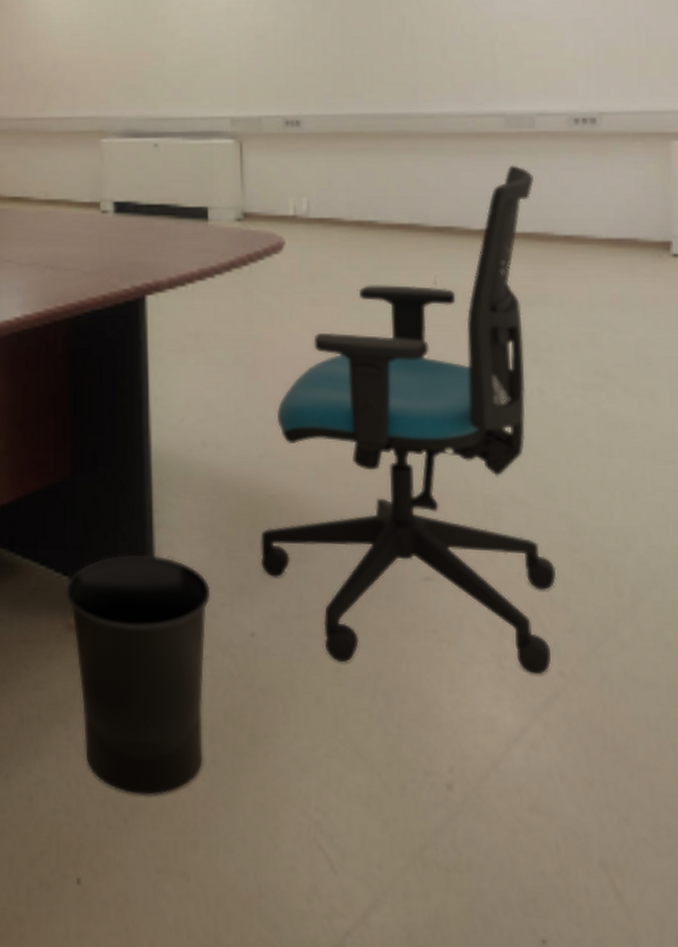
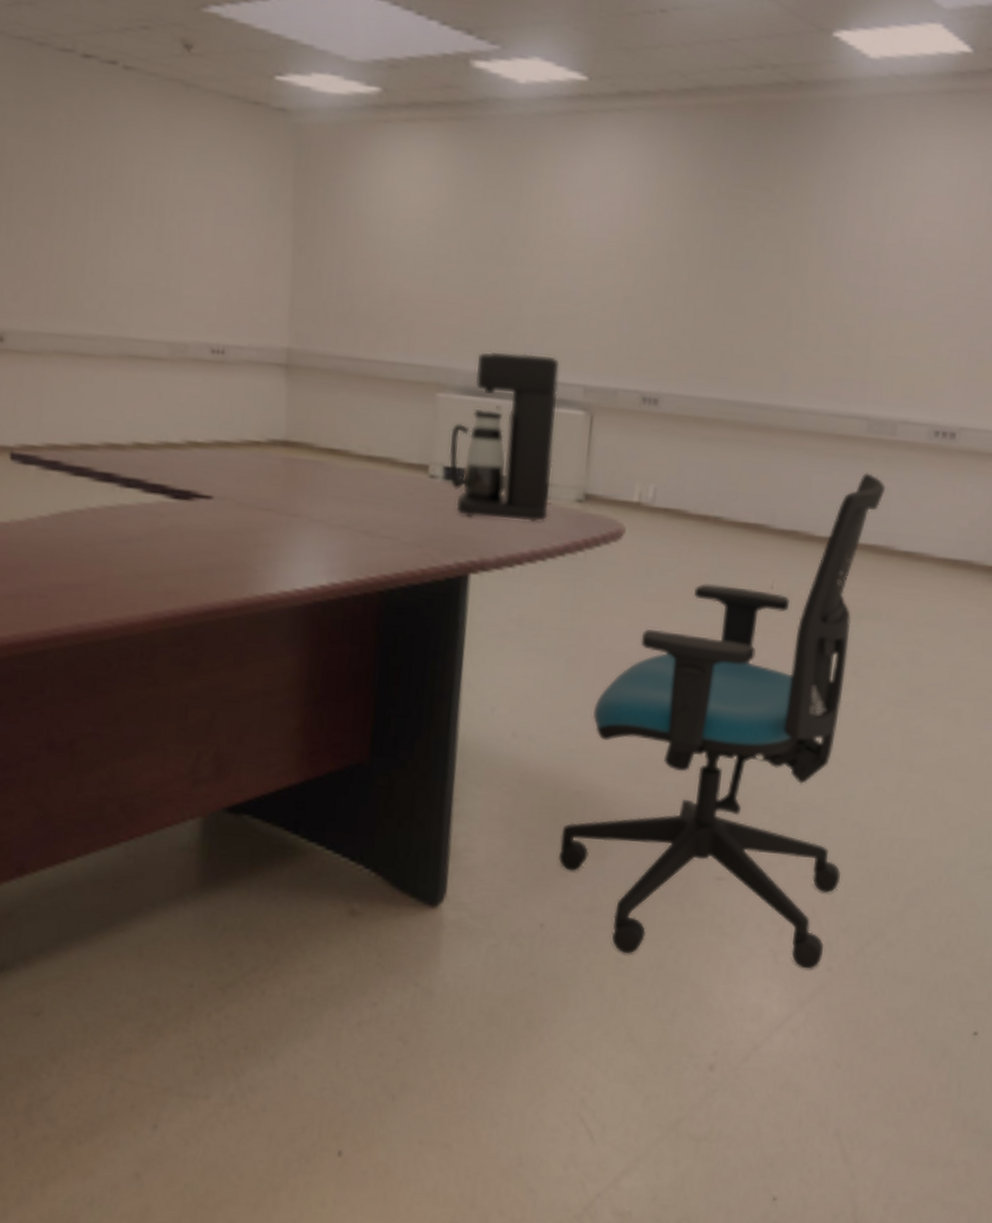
waste bin: present [65,553,211,796] -> none [351,842,505,1075]
coffee maker: none [116,95,212,244] -> present [448,351,561,522]

